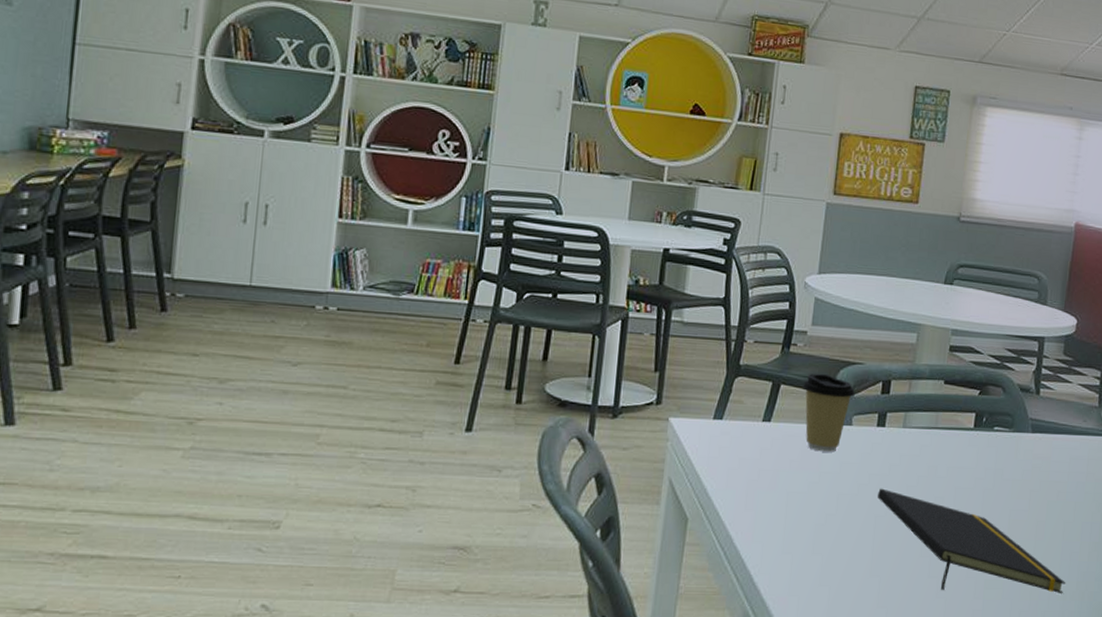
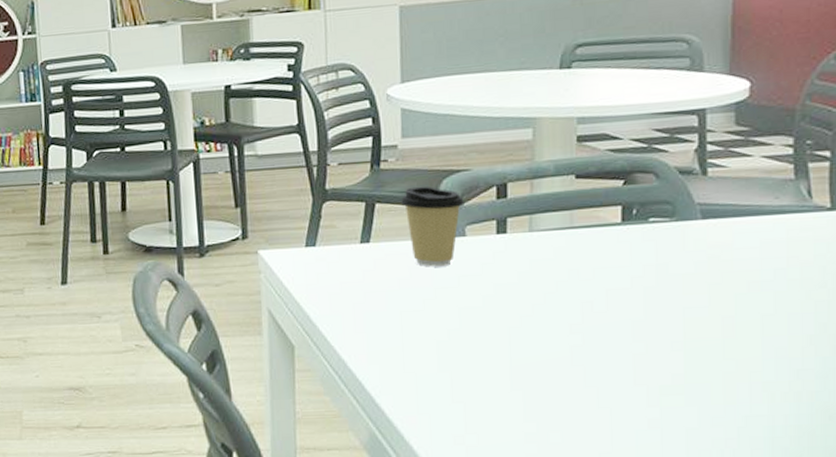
notepad: present [878,488,1066,594] -> none [508,298,774,400]

